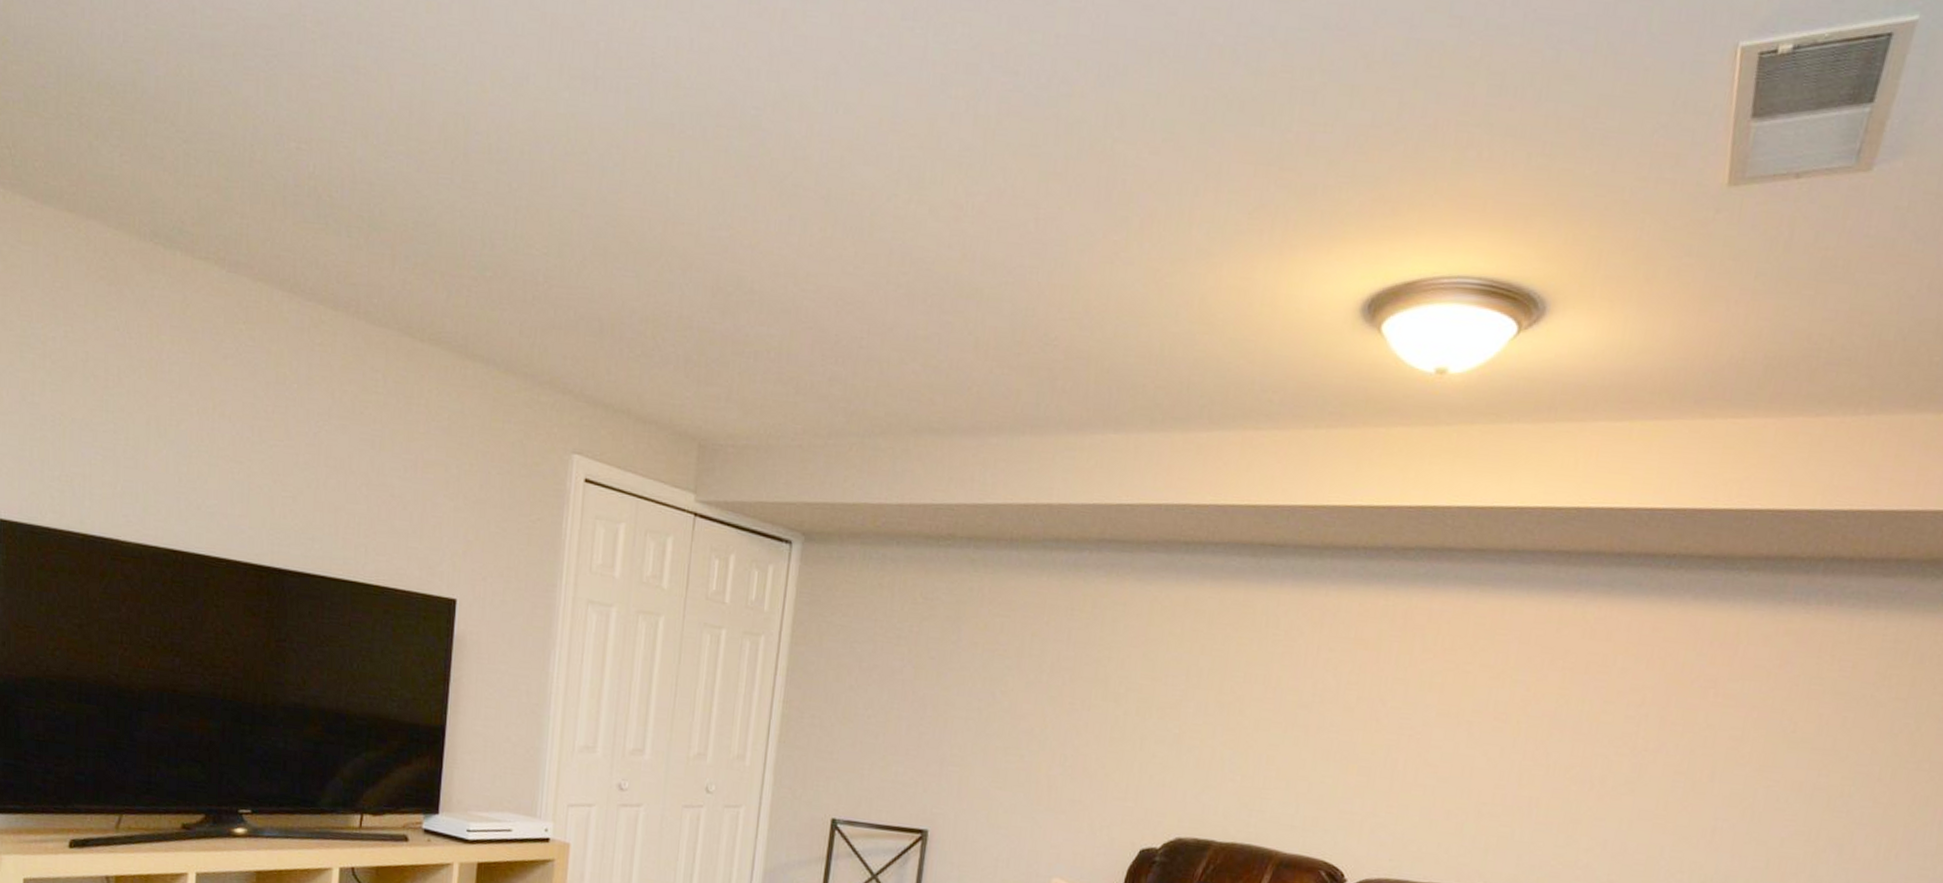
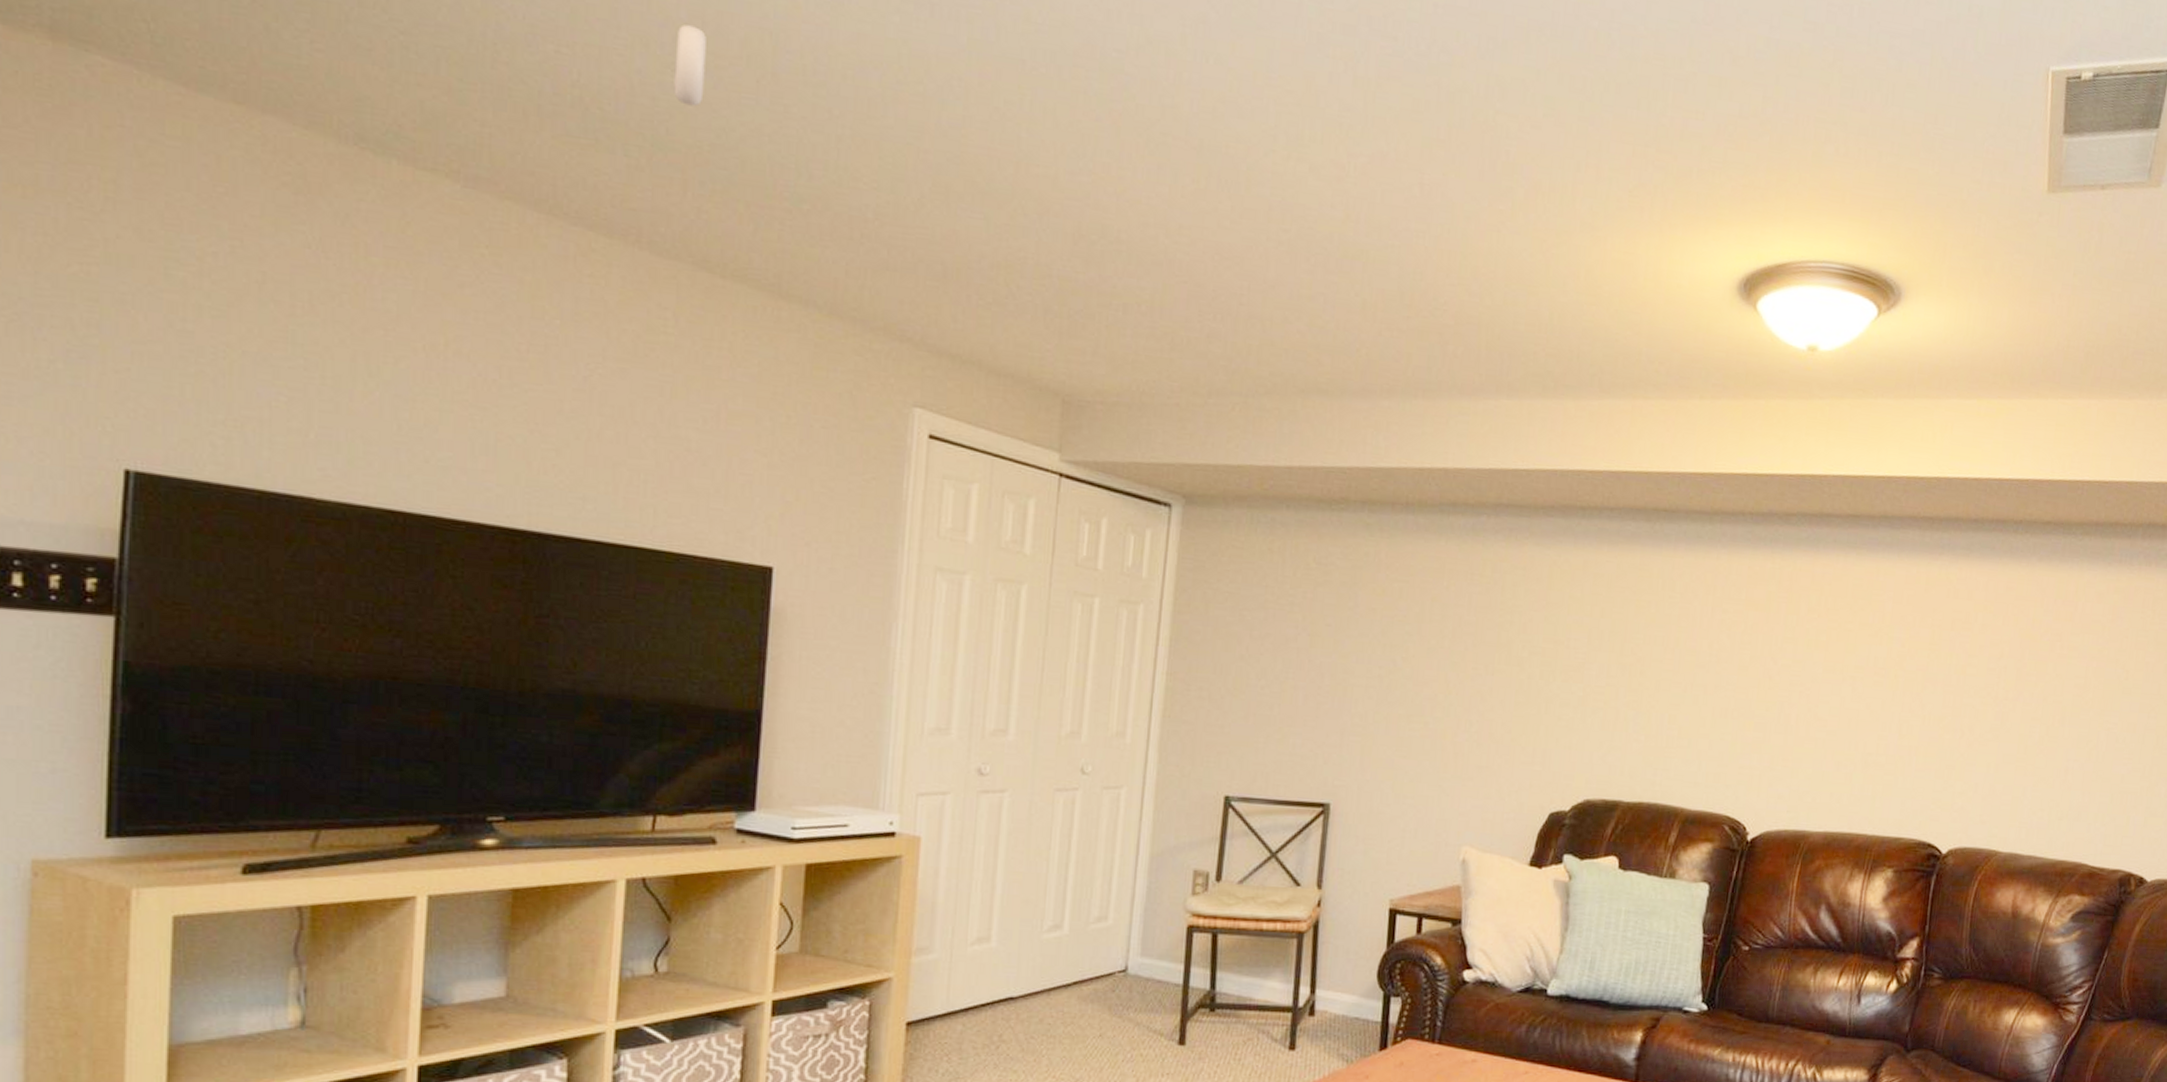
wheel: none [386,115,413,189] -> present [673,24,706,107]

